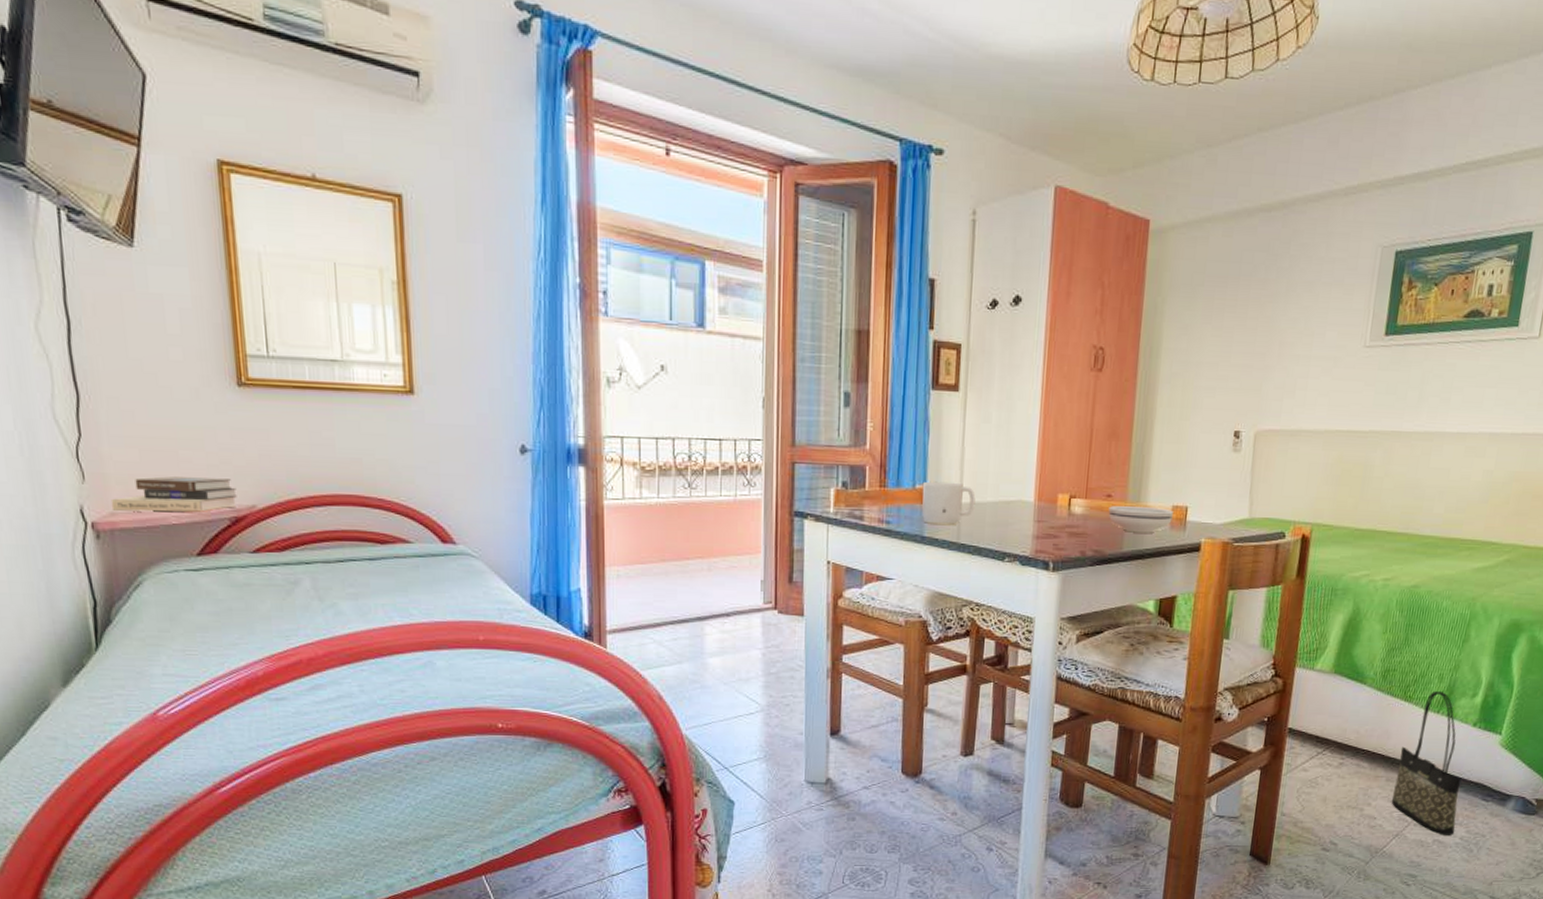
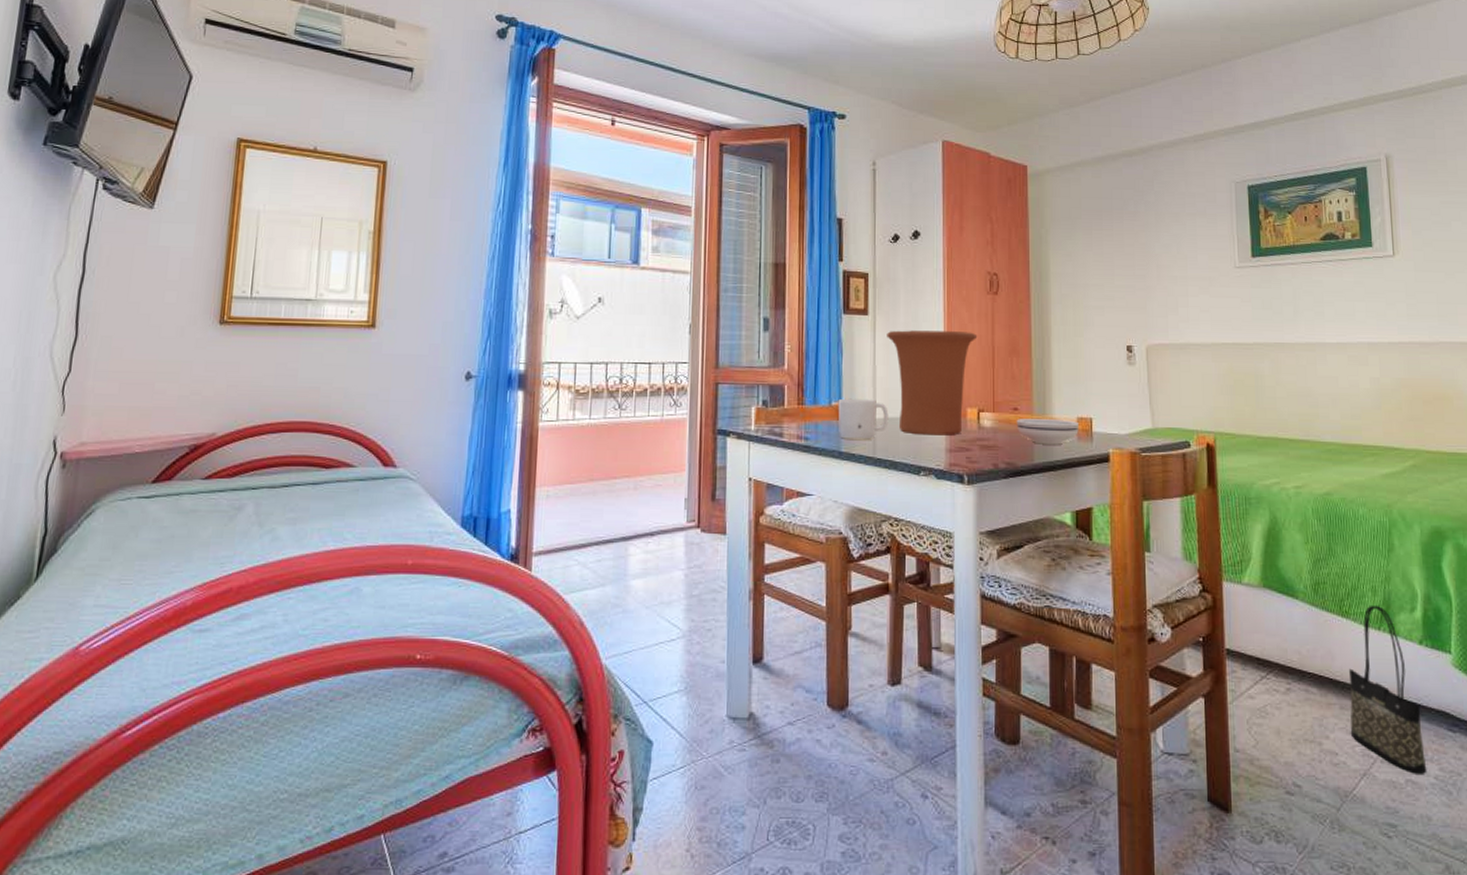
books: present [110,476,237,513] -> none [82,407,201,441]
vase: none [978,409,1076,522] -> present [887,330,978,436]

